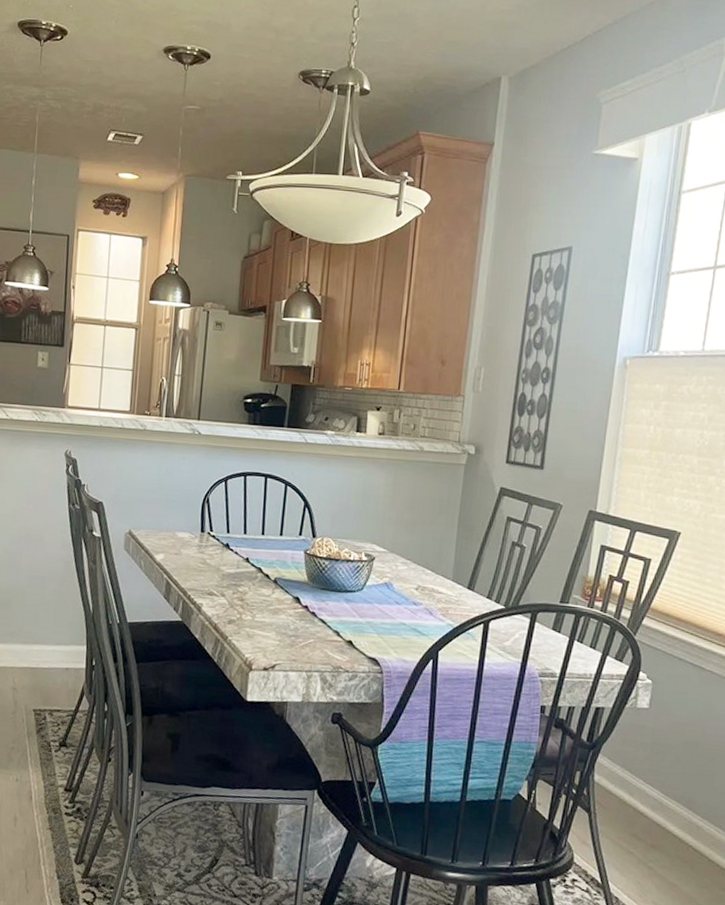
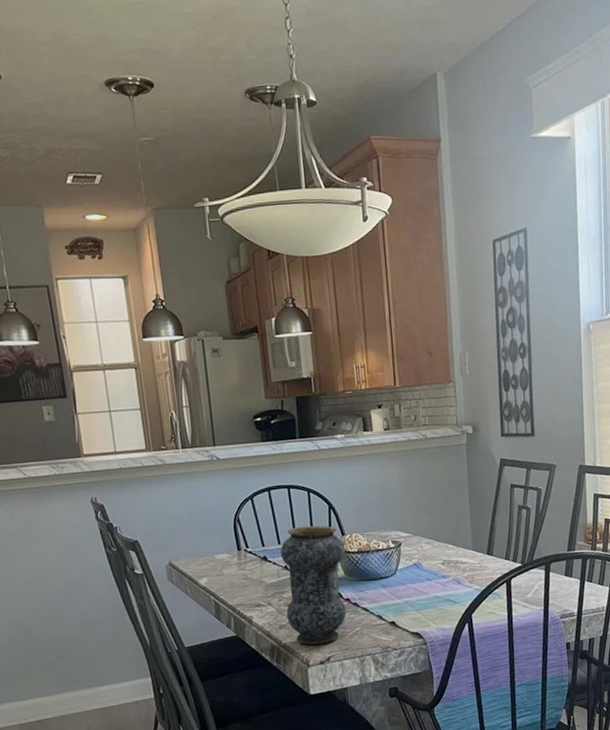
vase: none [238,519,314,650] -> present [280,525,347,645]

